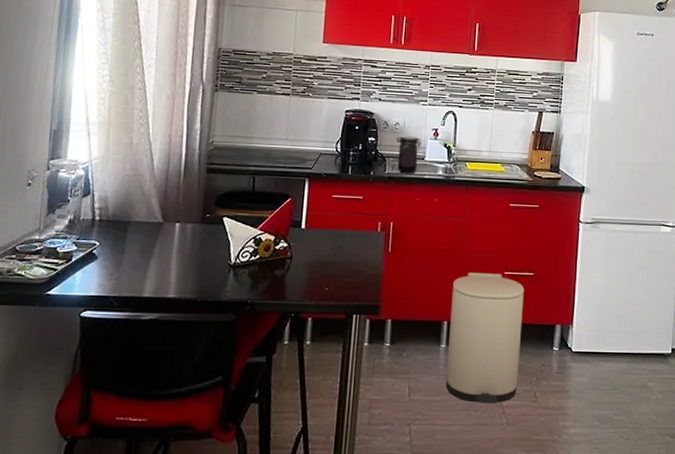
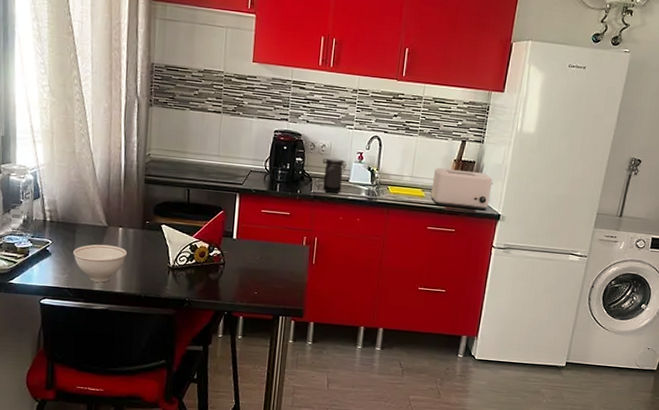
bowl: none [122,243,184,288] -> present [73,244,128,283]
pedal bin: present [446,272,525,403] -> none [360,286,436,397]
toaster: none [511,140,574,183] -> present [430,167,493,211]

